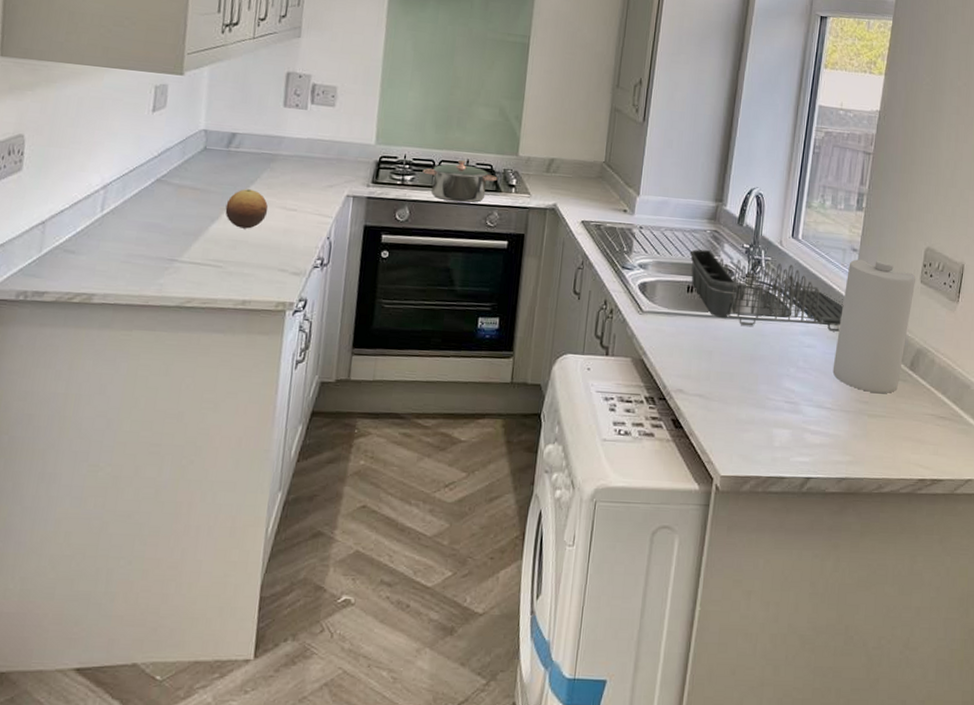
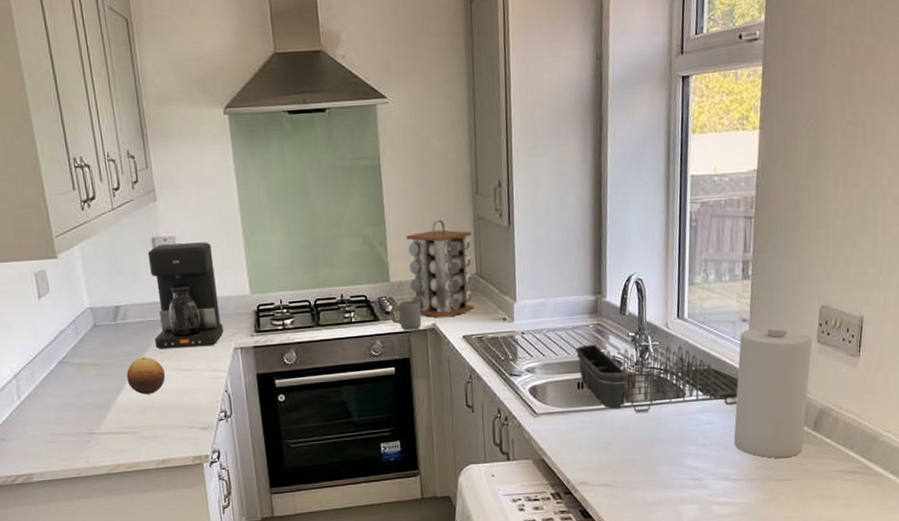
coffee maker: none [264,80,346,190] -> present [147,242,224,349]
cooking pot: present [422,159,498,203] -> none [300,295,374,338]
mug: none [511,176,545,207] -> present [389,300,422,330]
spice rack: none [537,103,606,200] -> present [406,218,474,318]

